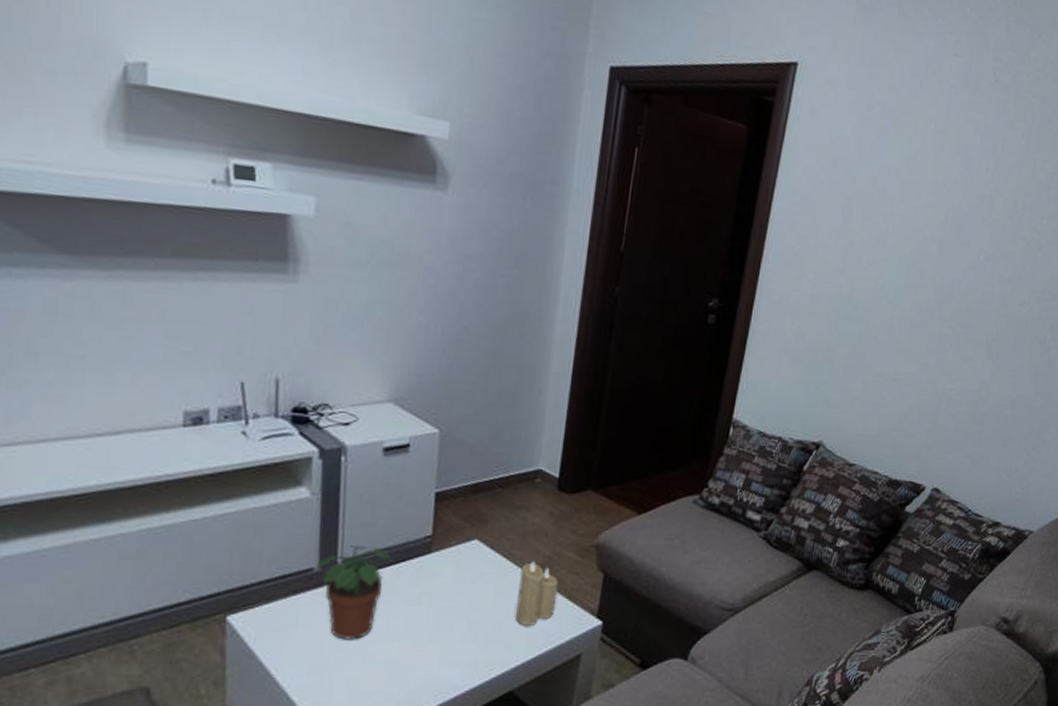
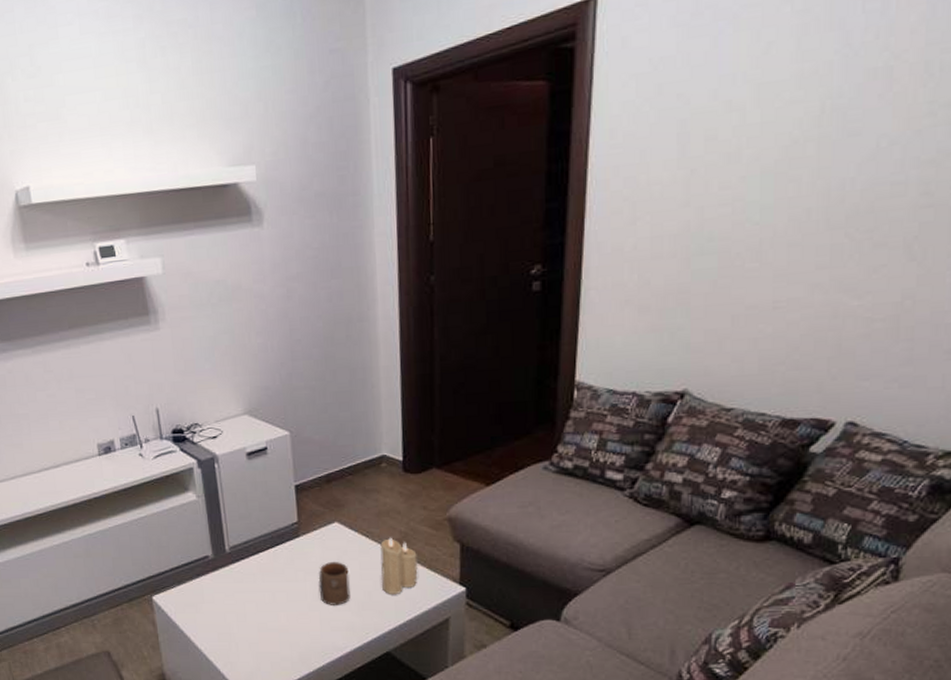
potted plant: present [315,544,392,640] -> none [209,534,268,612]
cup: none [444,585,482,636] -> present [318,562,350,605]

